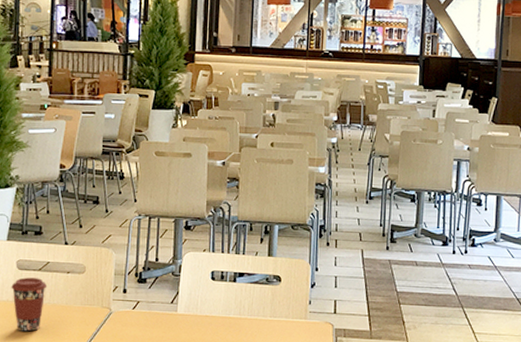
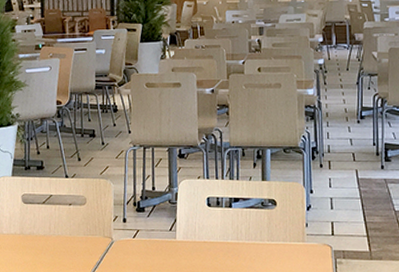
coffee cup: present [11,277,48,332] -> none [18,211,52,263]

